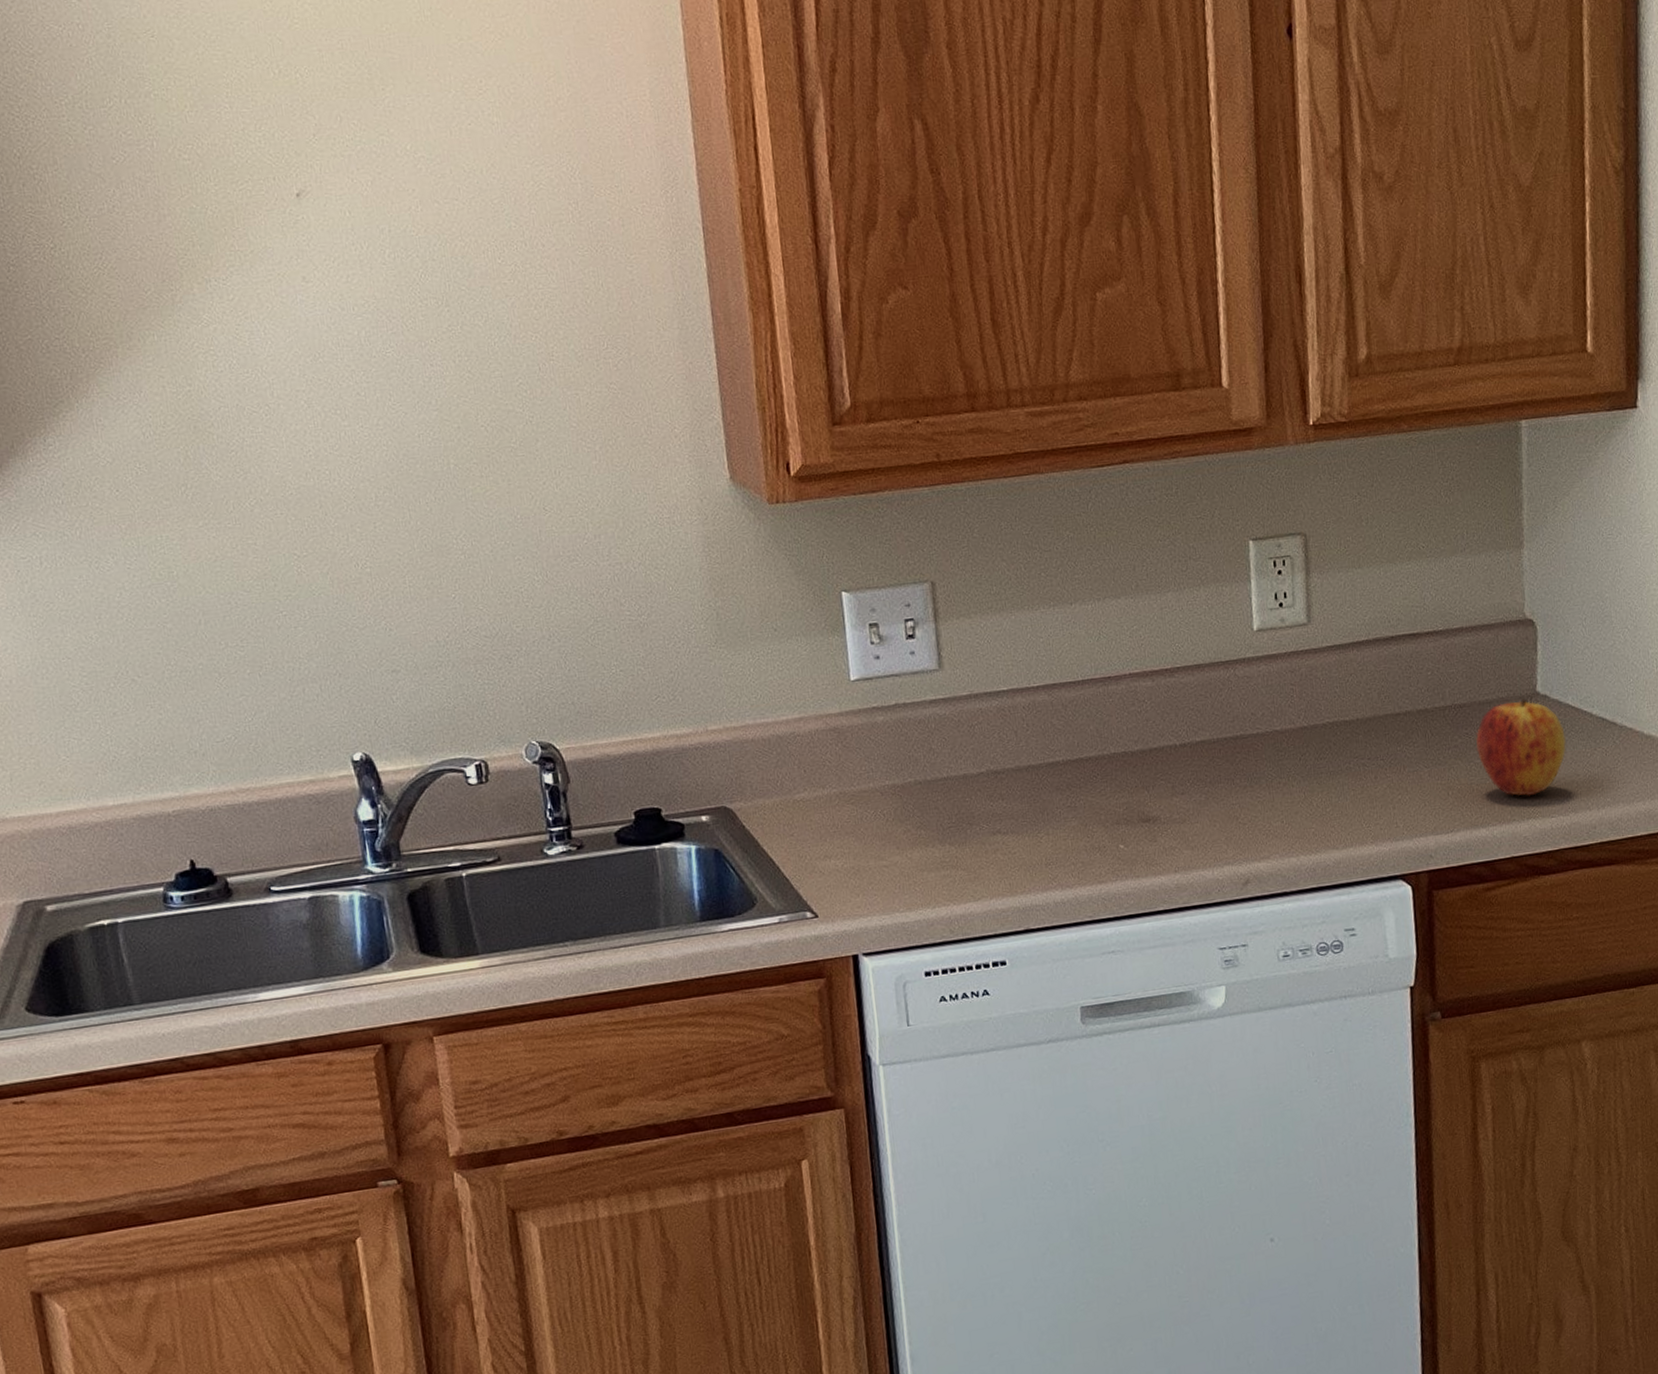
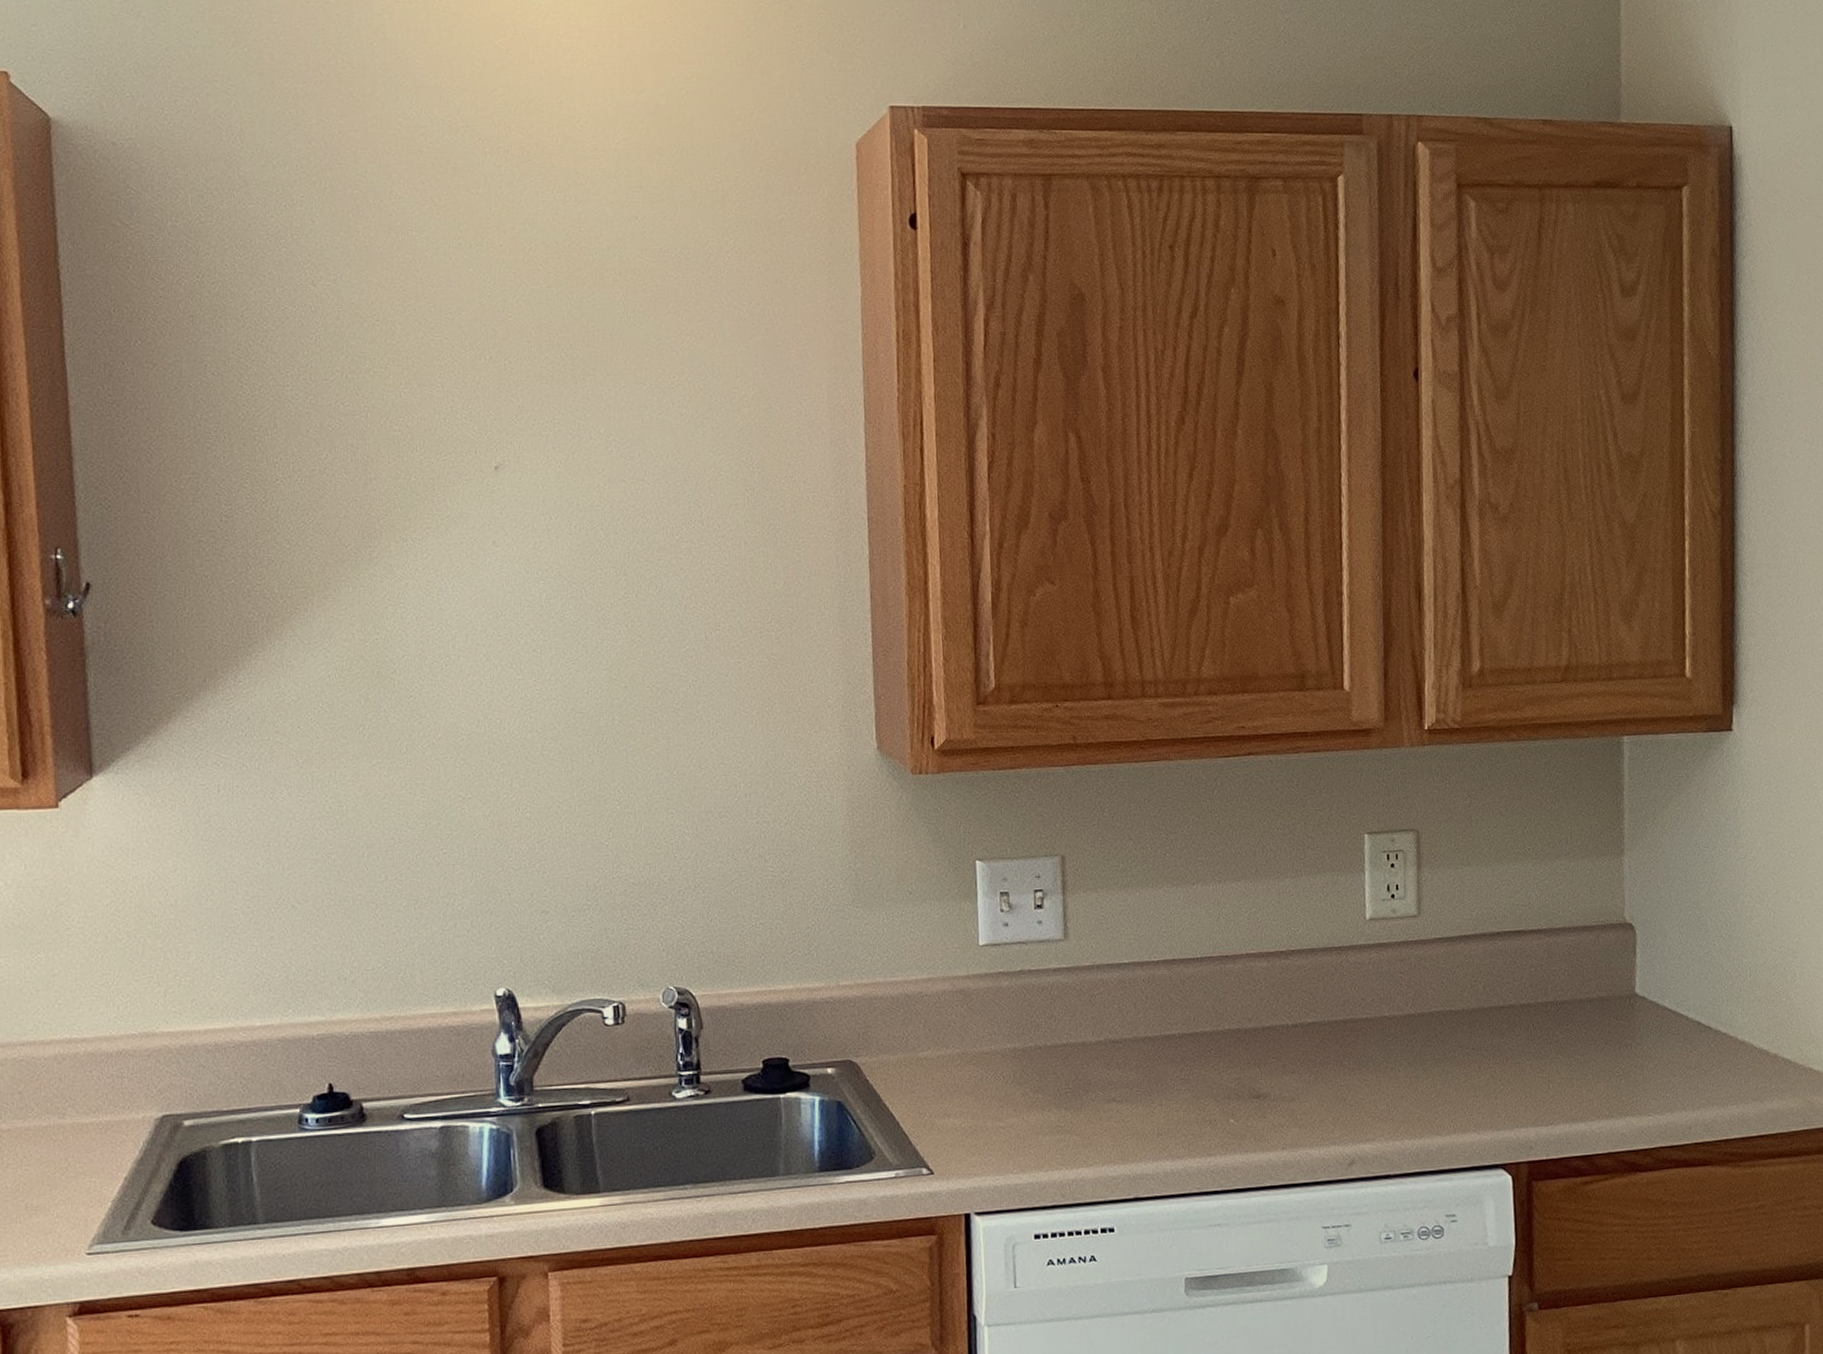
apple: present [1476,699,1566,797] -> none [1576,999,1663,1094]

